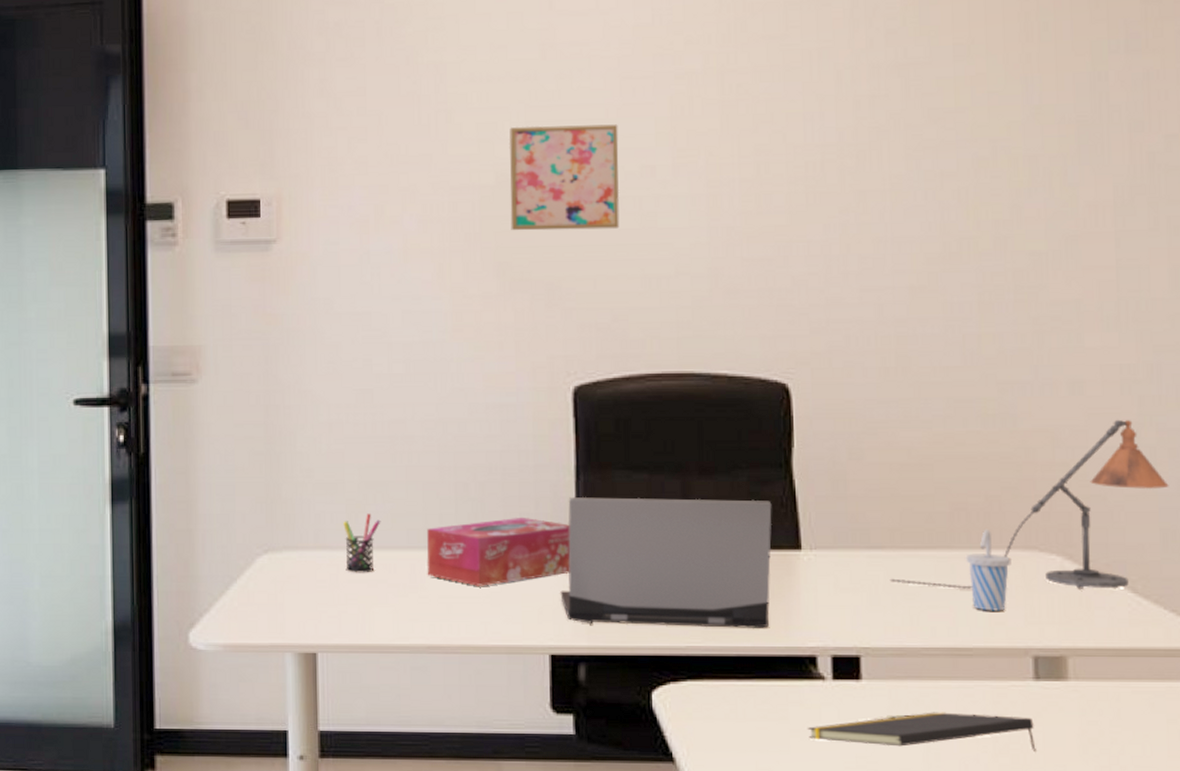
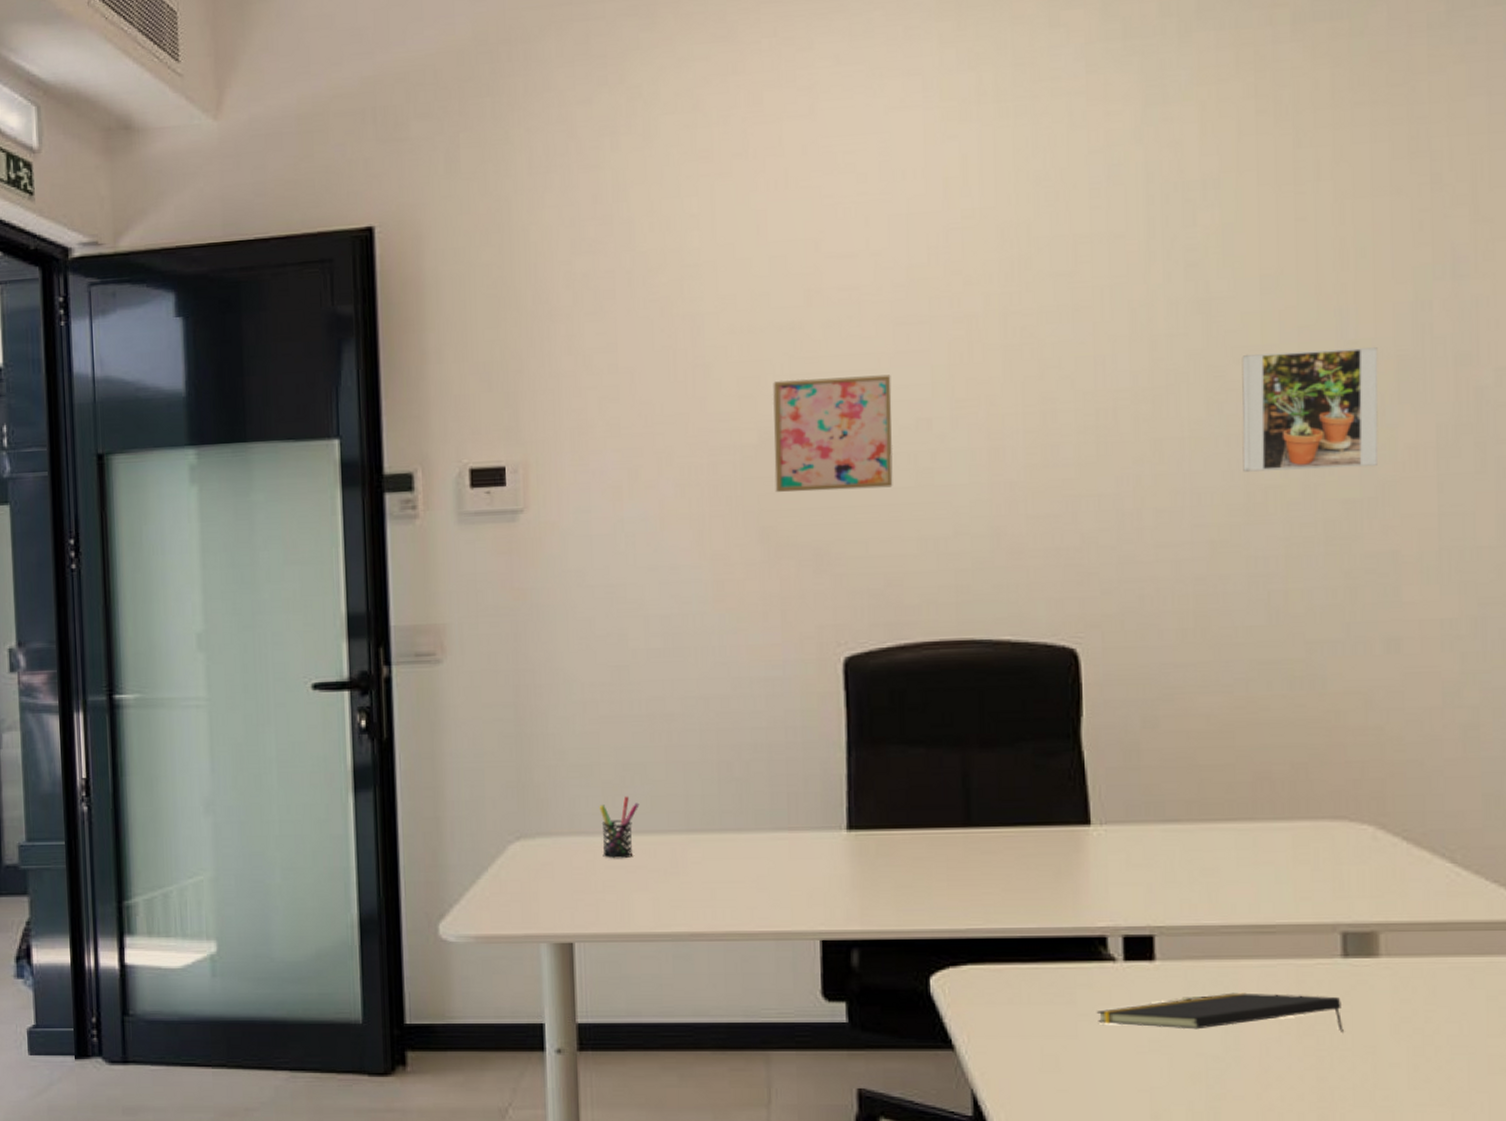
tissue box: present [426,517,571,586] -> none [688,796,842,870]
laptop computer: present [560,496,772,629] -> none [831,773,1059,910]
desk lamp: present [889,419,1169,589] -> none [1186,678,1493,863]
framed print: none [937,113,1062,224] -> present [1242,347,1379,472]
cup: present [965,529,1012,611] -> none [1269,798,1319,886]

